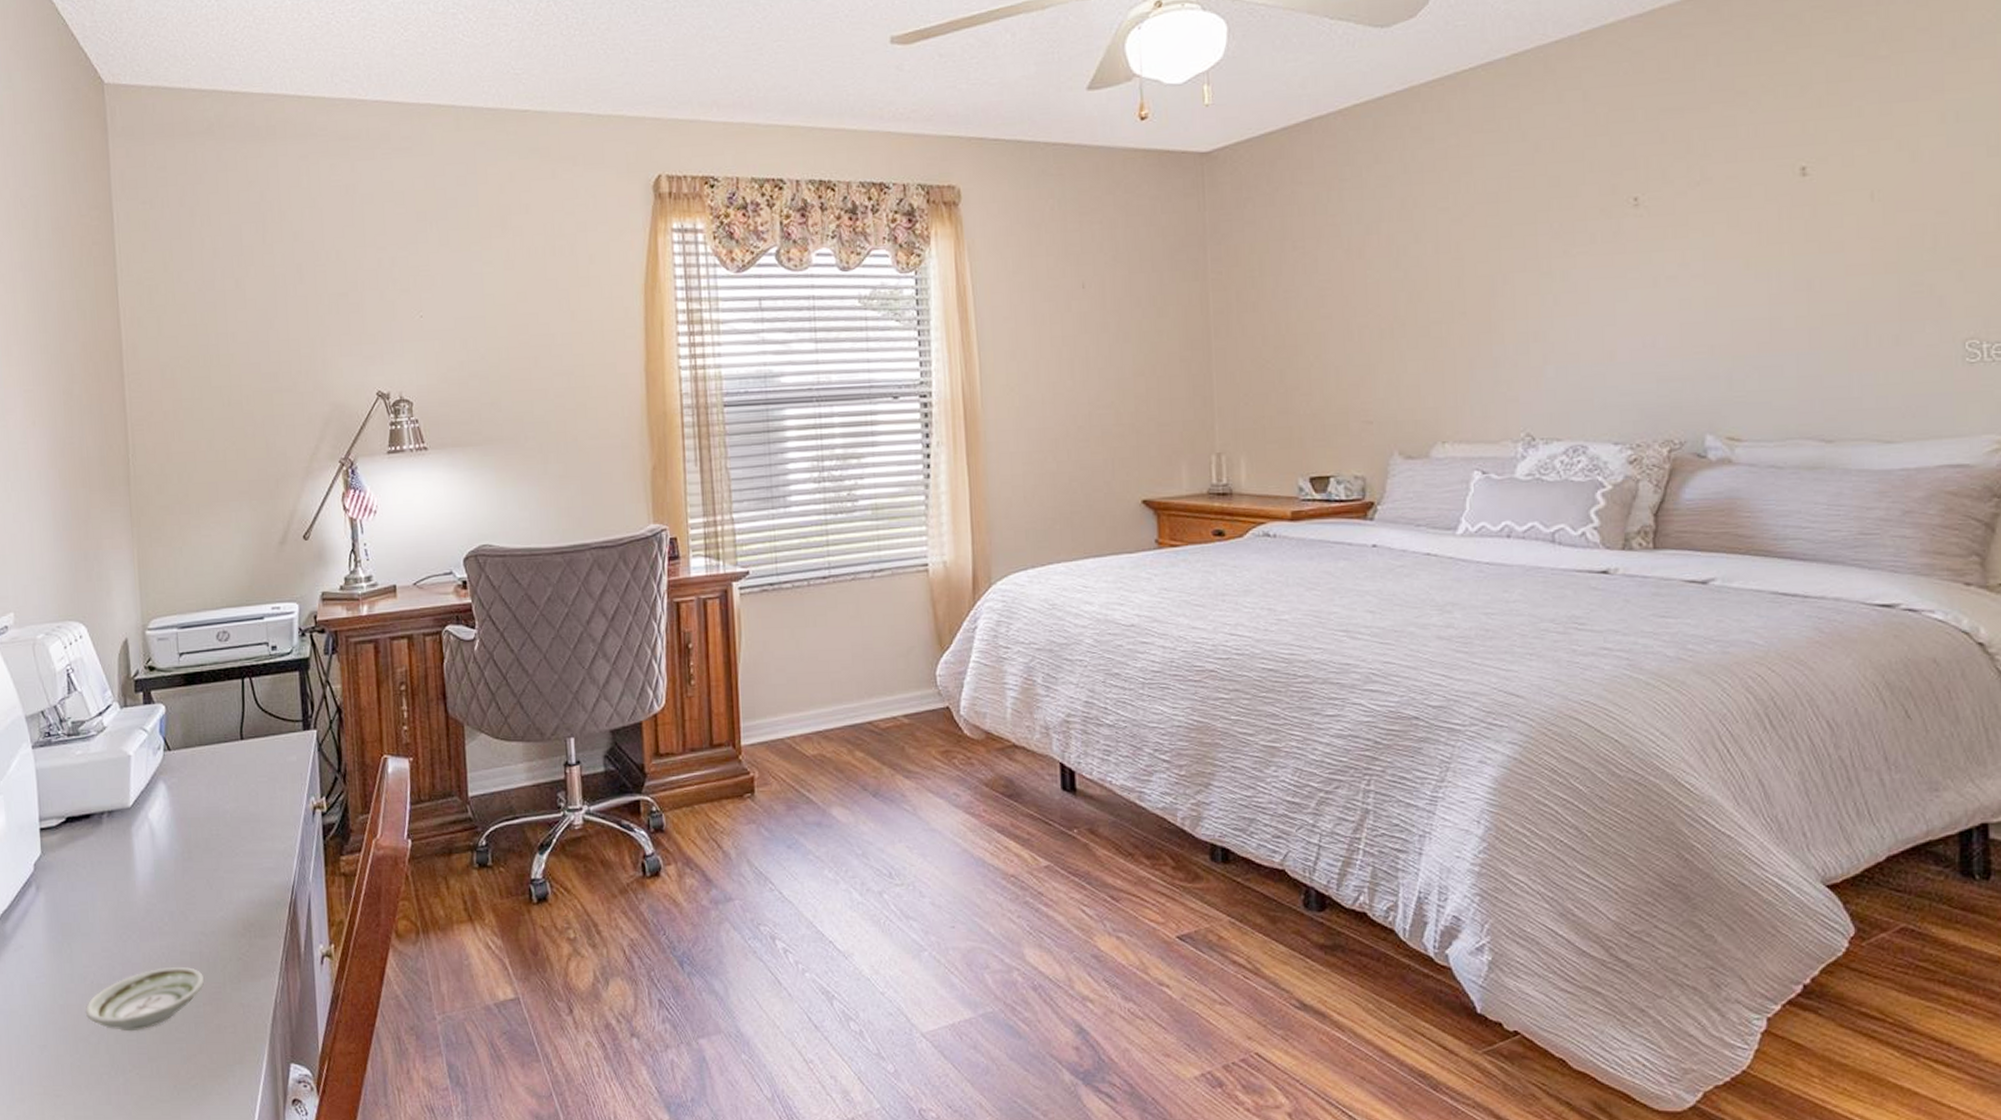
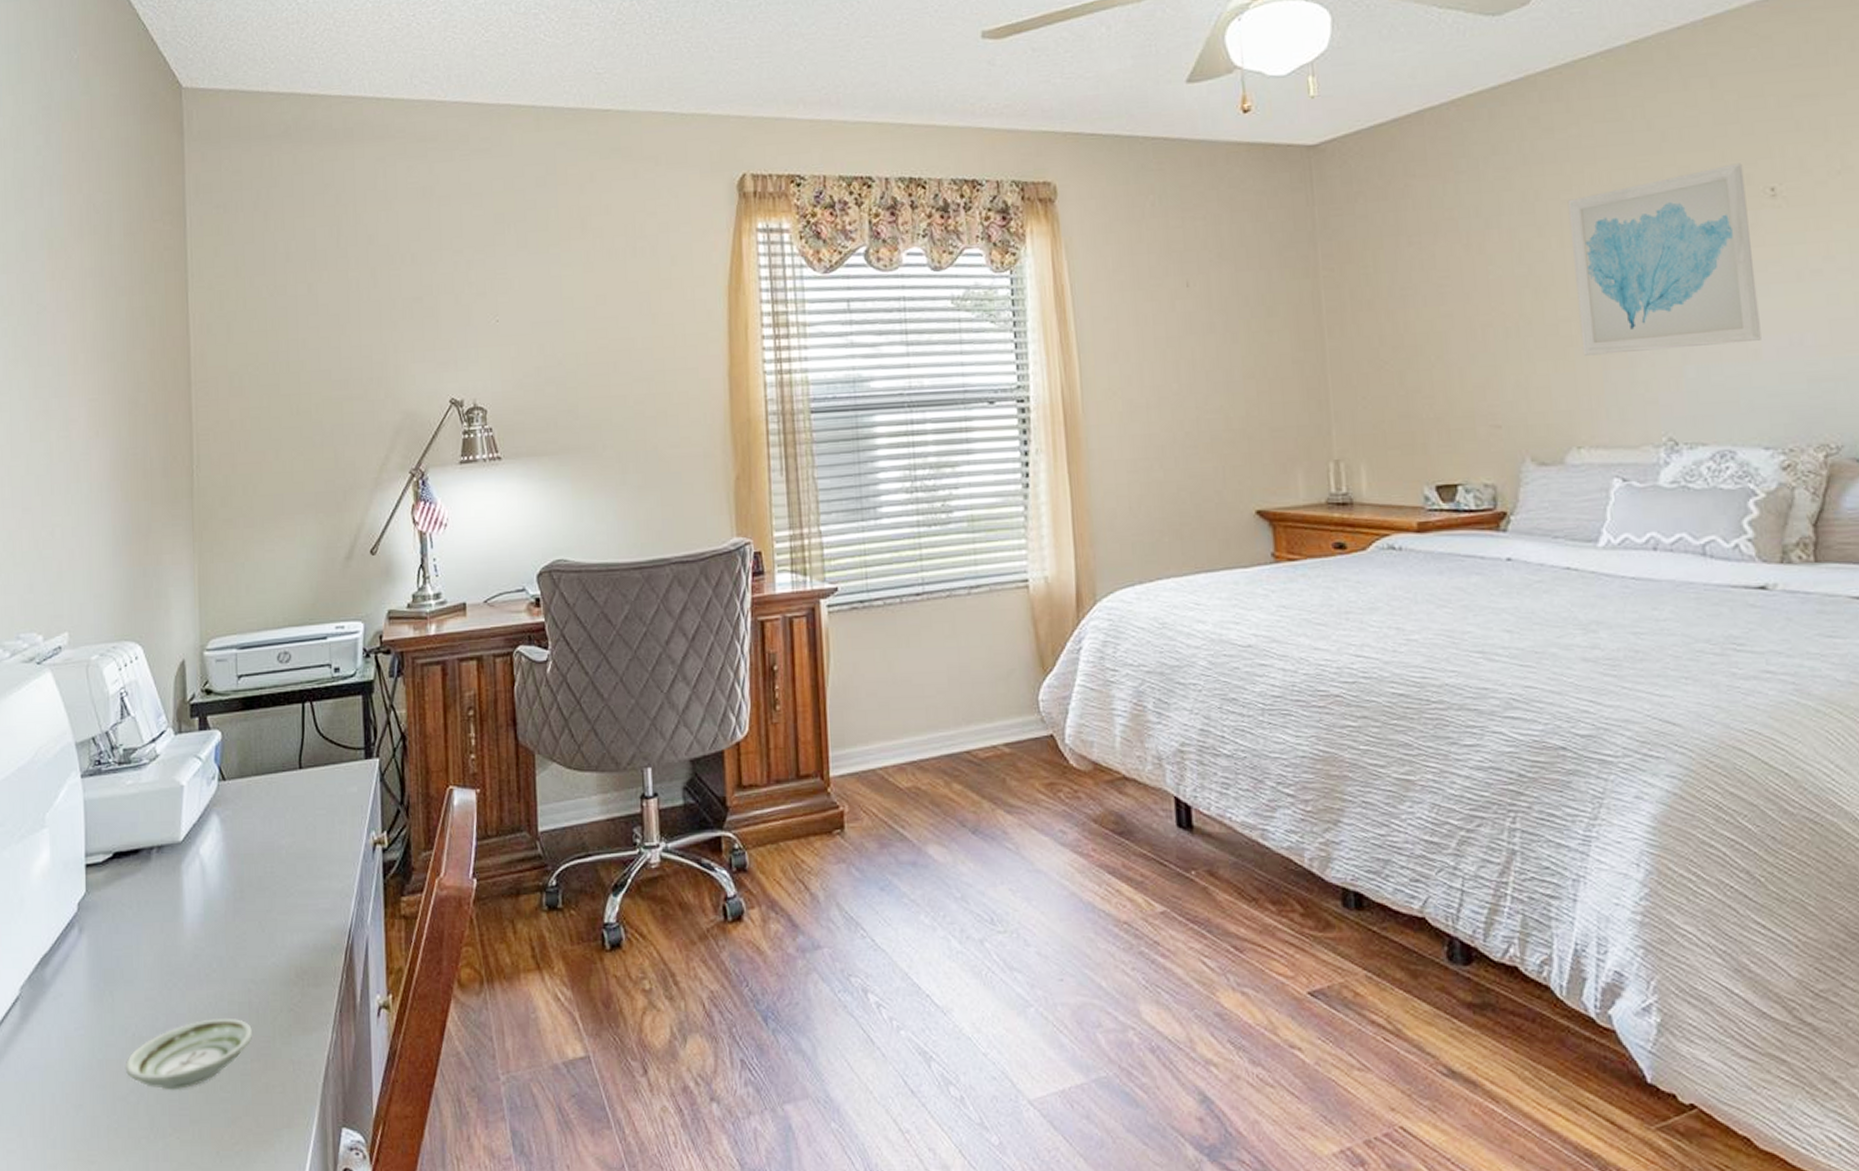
wall art: none [1444,173,1617,356] -> present [1567,163,1761,356]

